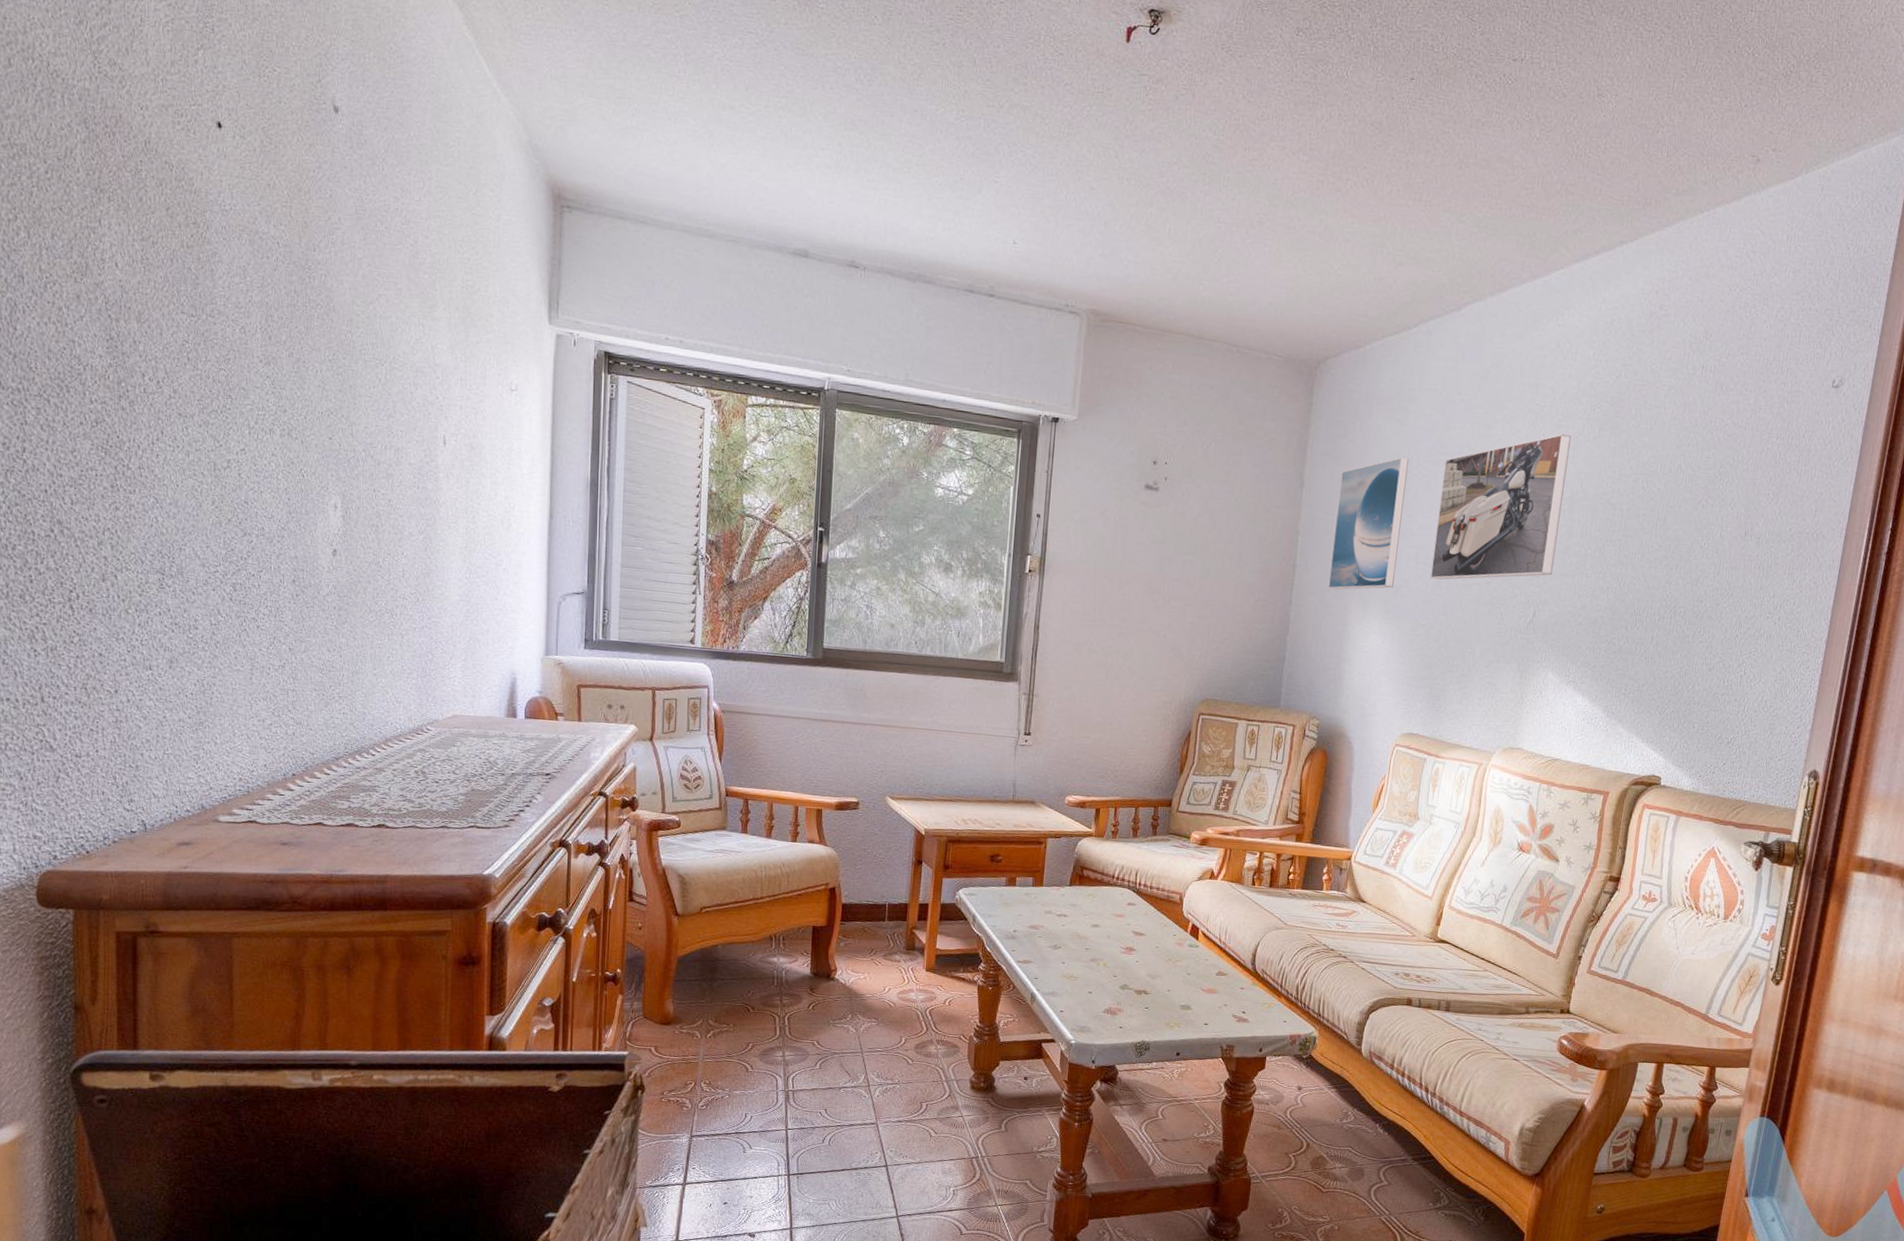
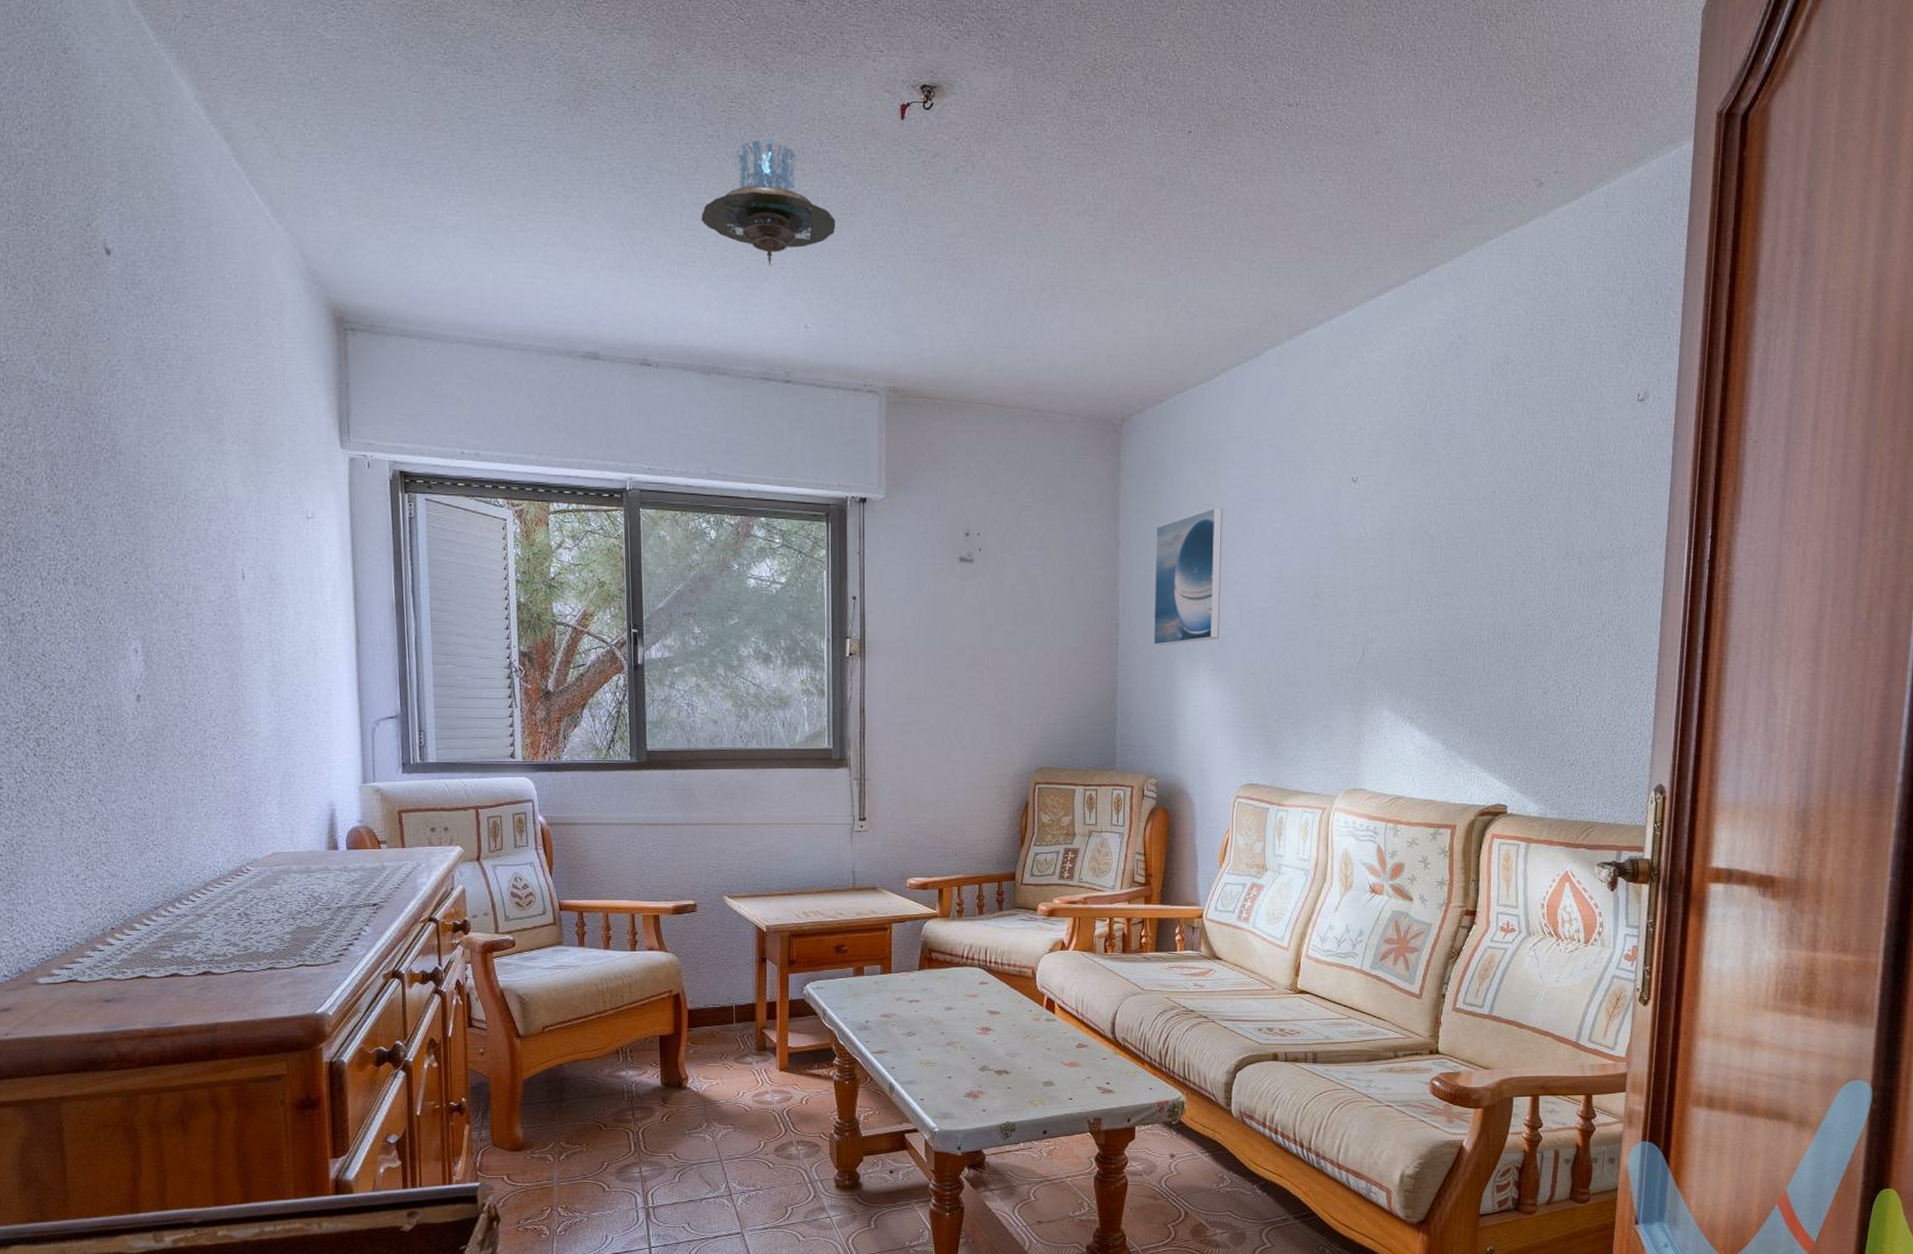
ceiling lamp: none [920,51,1053,179] -> present [701,140,836,266]
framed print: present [1429,433,1571,580] -> none [1254,470,1383,627]

